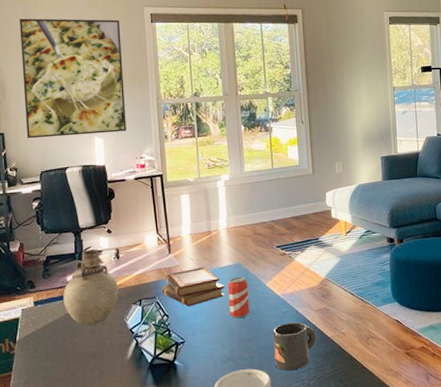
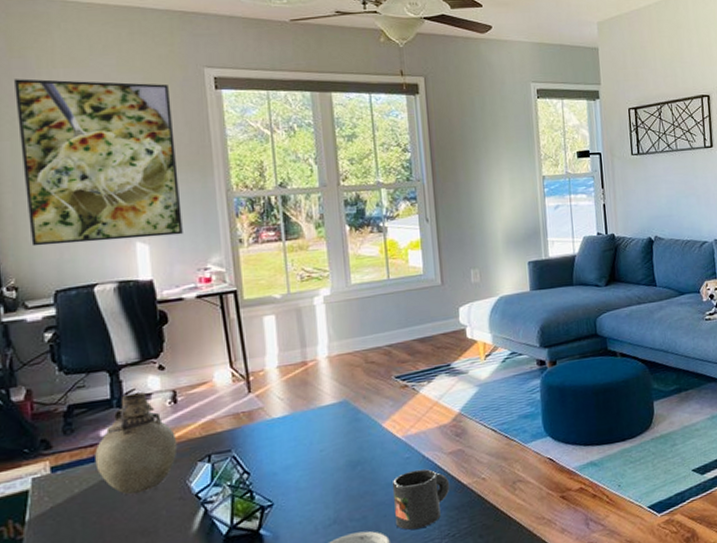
book set: present [160,267,225,307] -> none [237,407,327,460]
beverage can: present [228,276,249,319] -> none [331,416,361,470]

